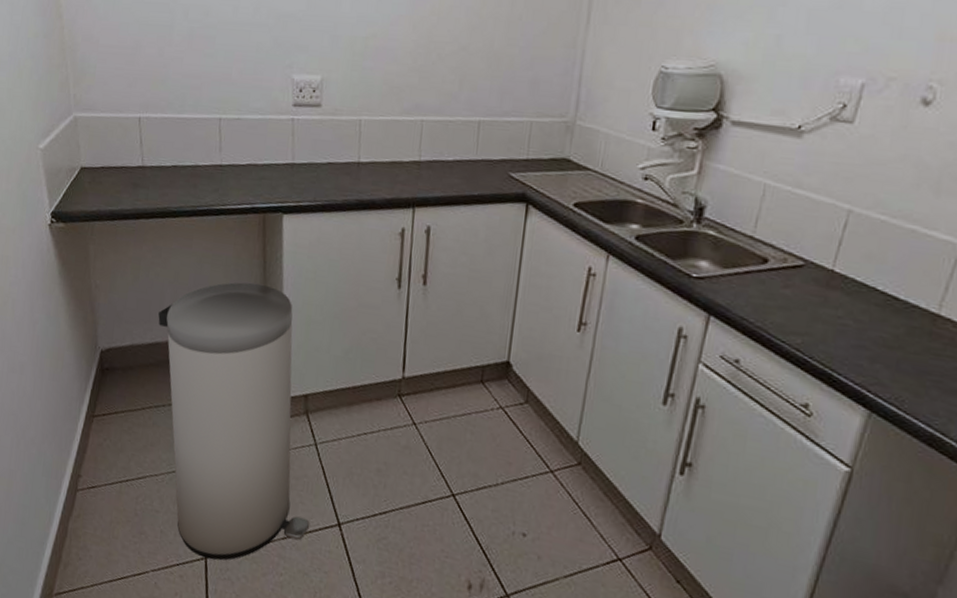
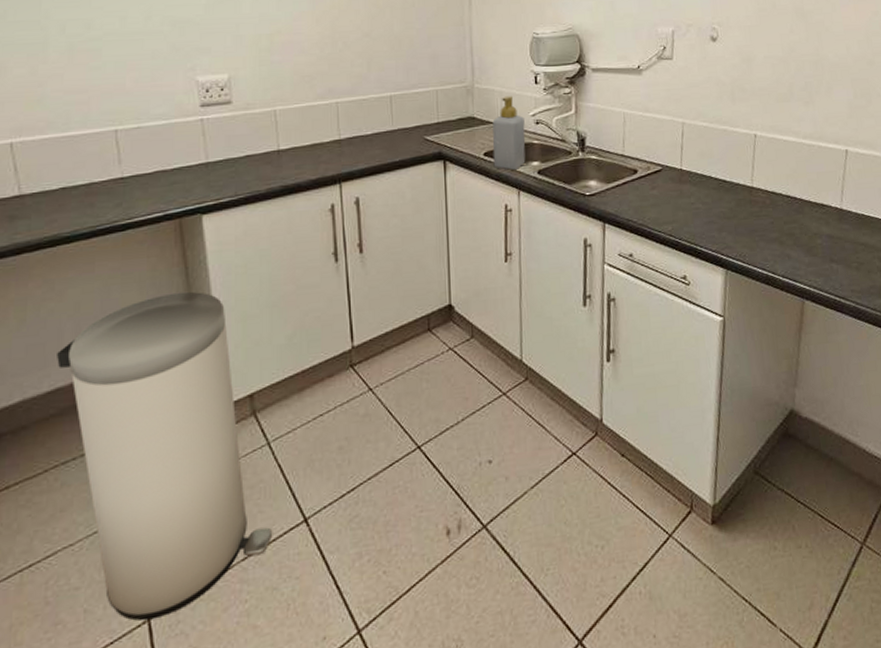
soap bottle: none [583,140,631,229] -> present [492,96,526,170]

